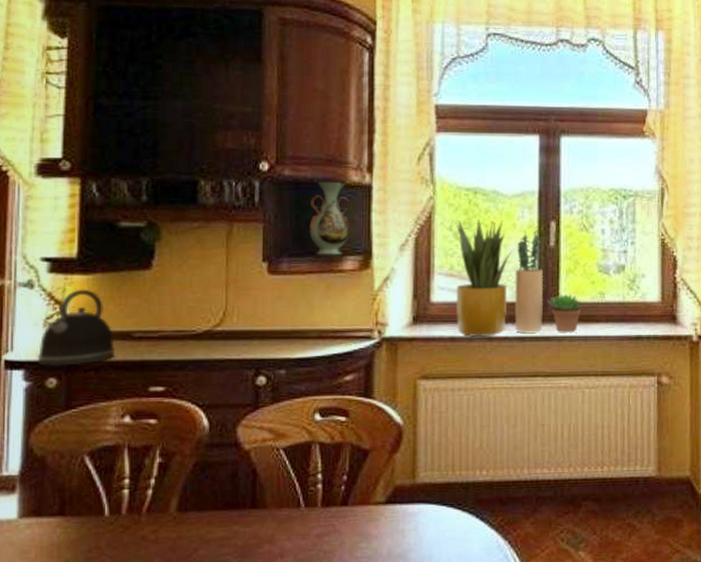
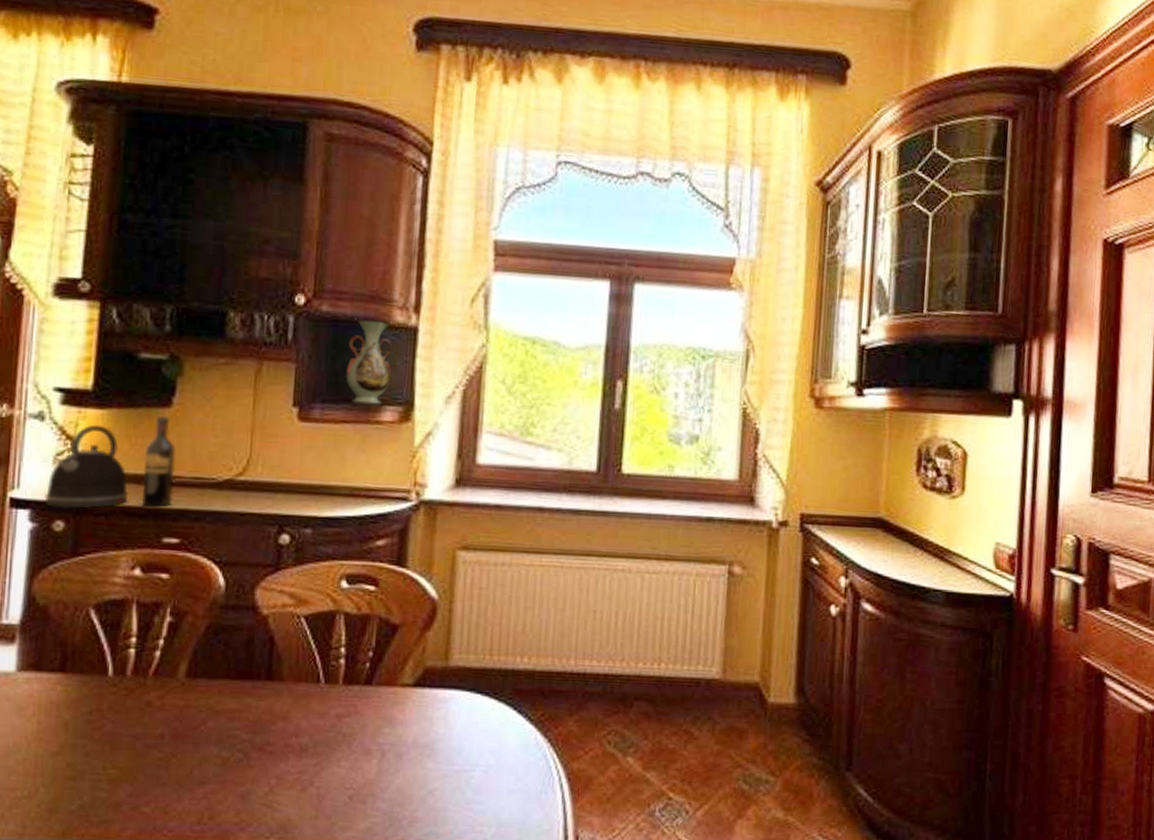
wine bottle: none [129,276,158,360] -> present [142,415,177,507]
planter: present [454,219,513,337] -> none [503,372,572,507]
vase: present [514,226,544,334] -> none [569,385,606,507]
succulent plant: present [546,293,583,333] -> none [607,463,648,509]

